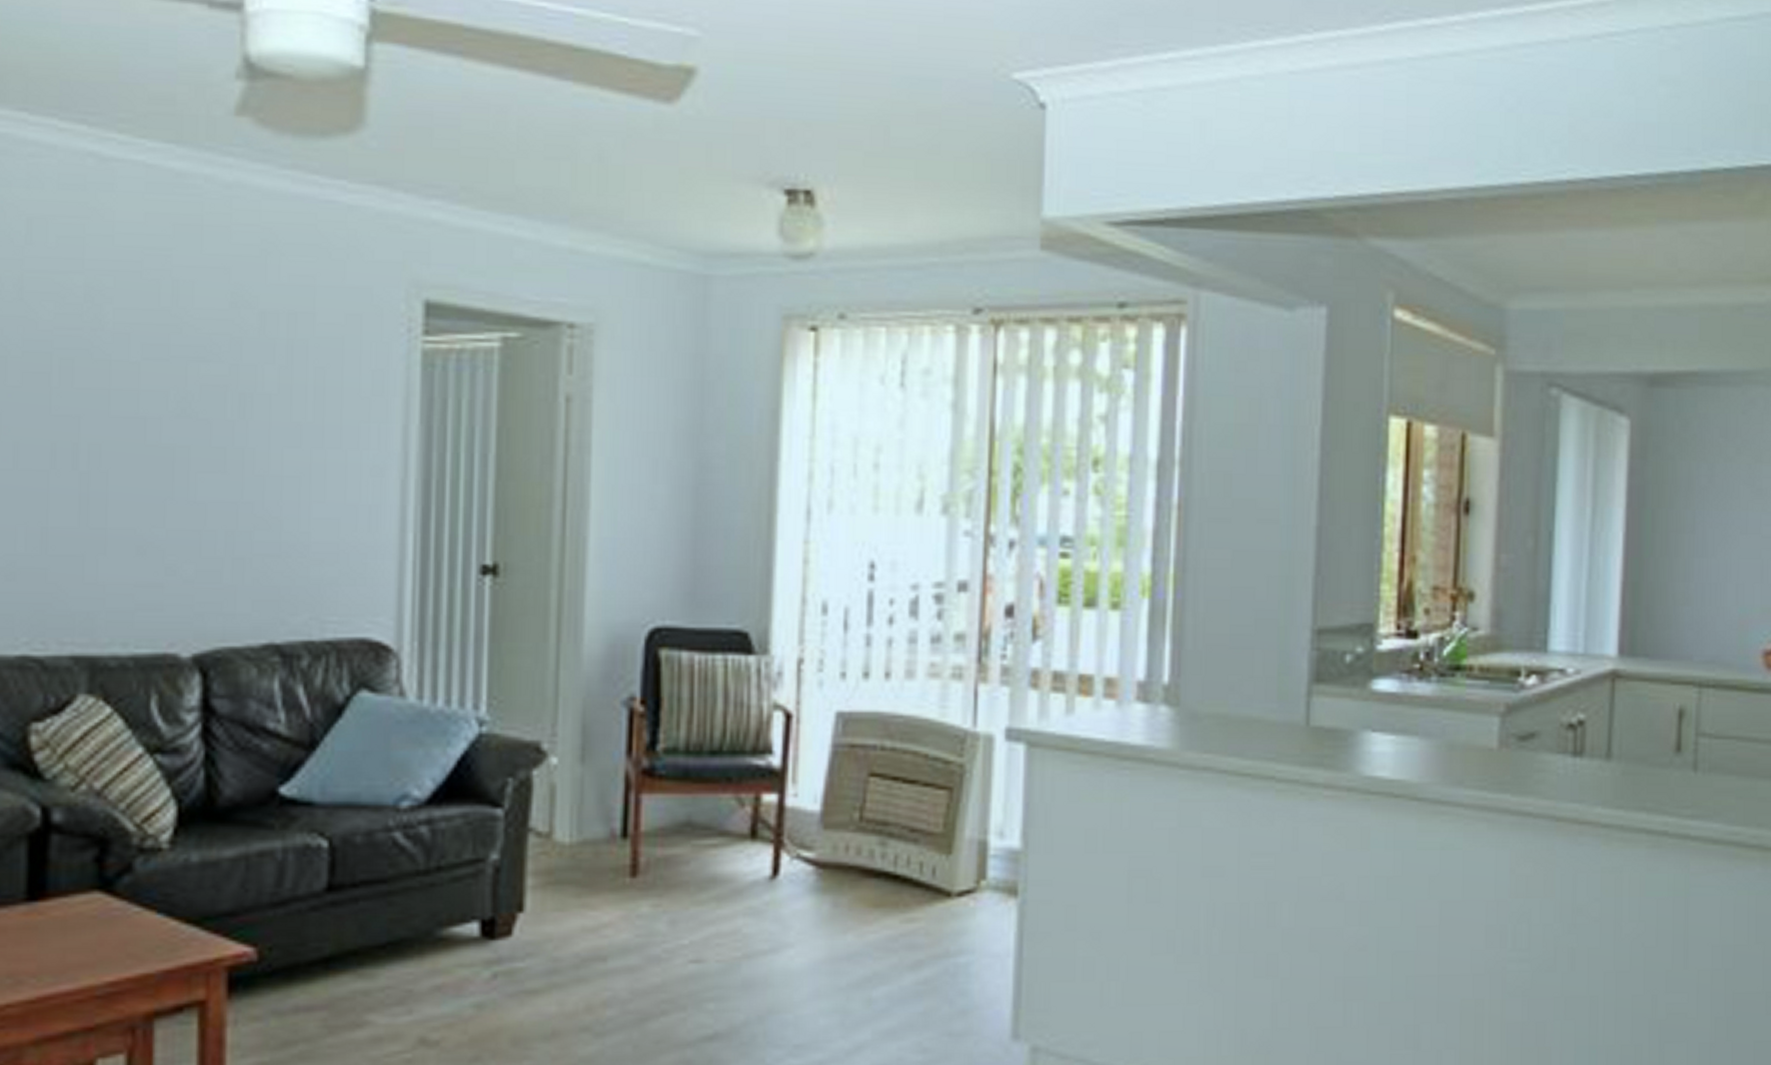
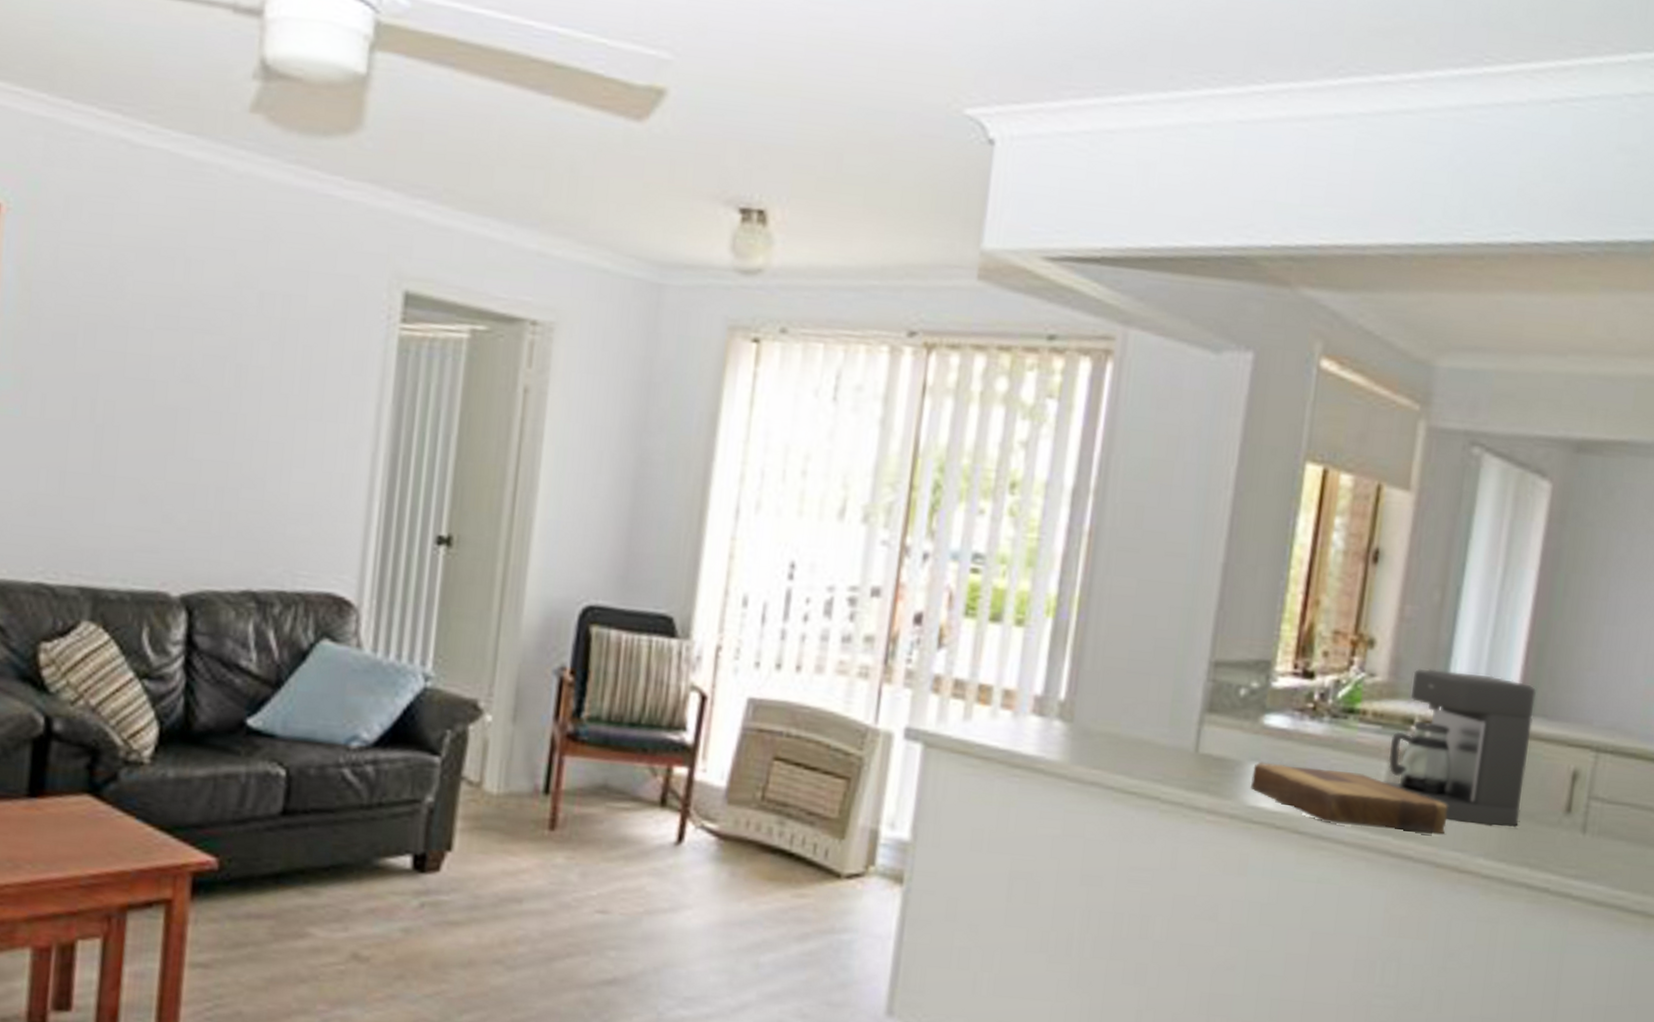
cutting board: none [1366,729,1562,787] -> present [1251,761,1448,835]
coffee maker: none [1495,618,1636,773] -> present [1382,668,1537,827]

